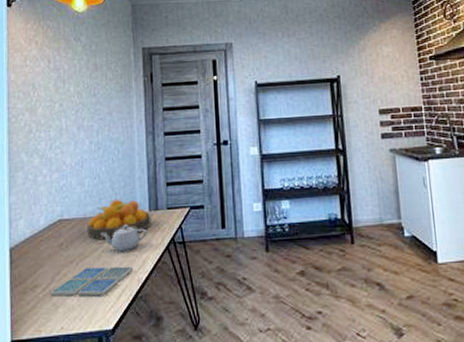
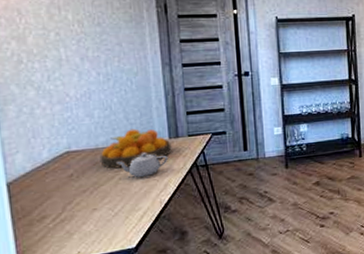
drink coaster: present [49,266,134,296] -> none [61,190,155,225]

